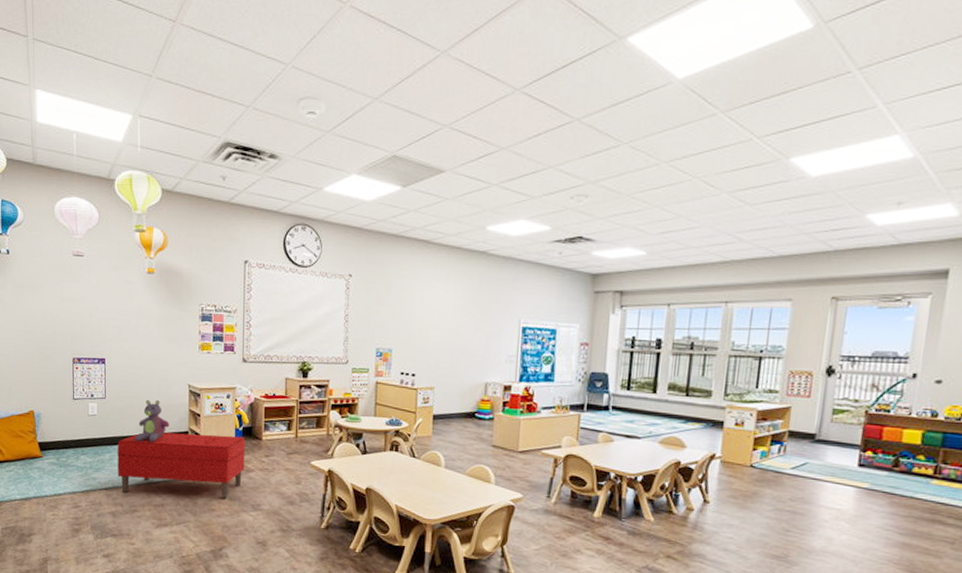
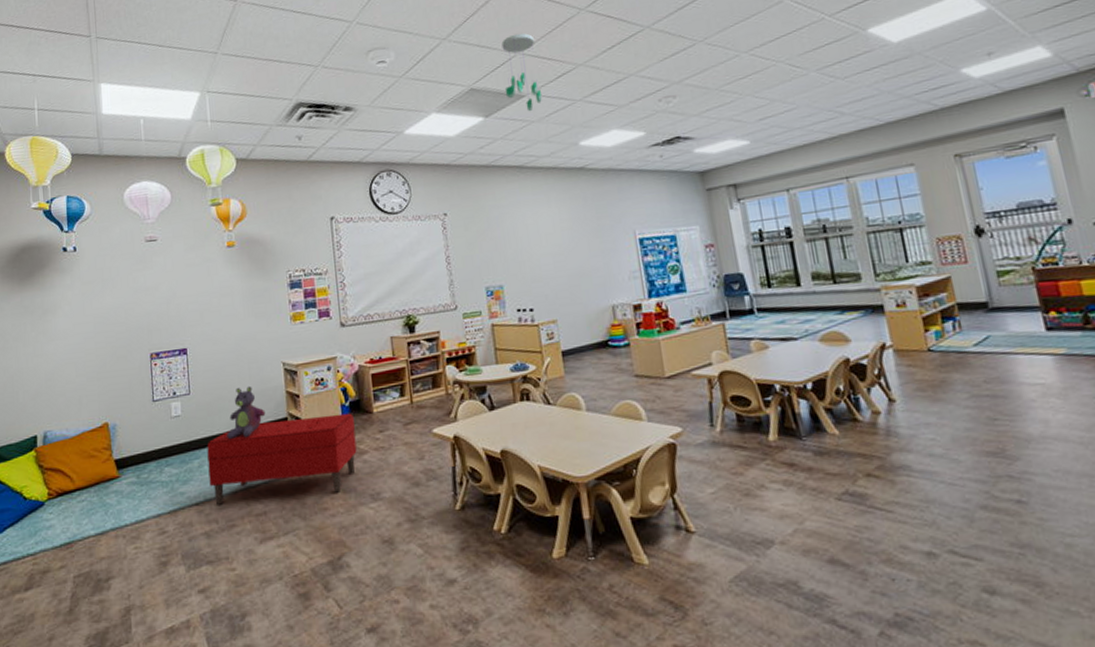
ceiling mobile: none [426,105,464,189] -> present [501,33,542,112]

